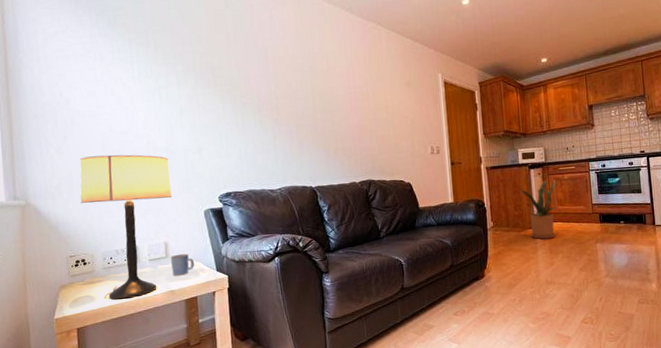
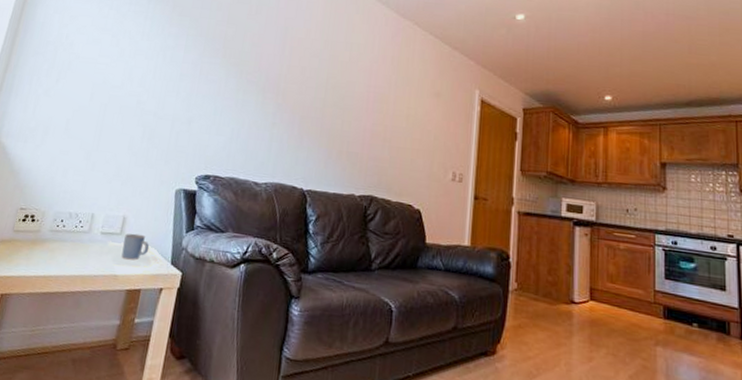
table lamp: present [80,154,172,300] -> none [39,104,154,273]
house plant: present [519,179,559,240] -> none [555,244,608,325]

